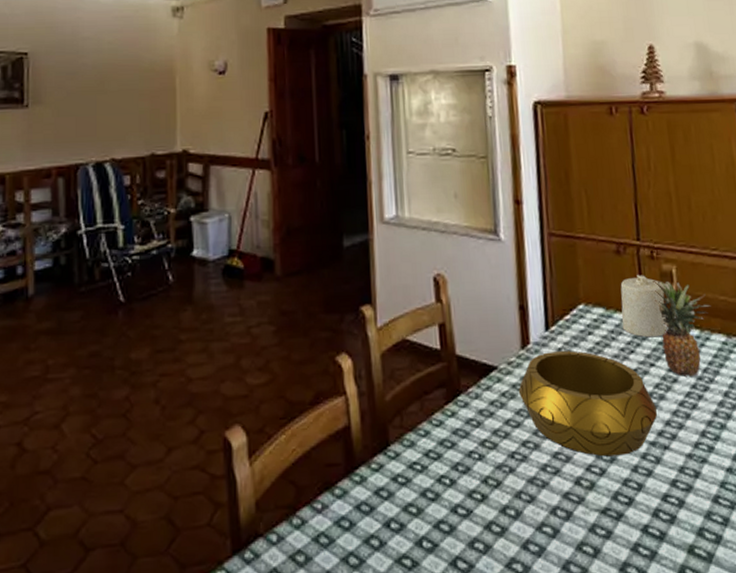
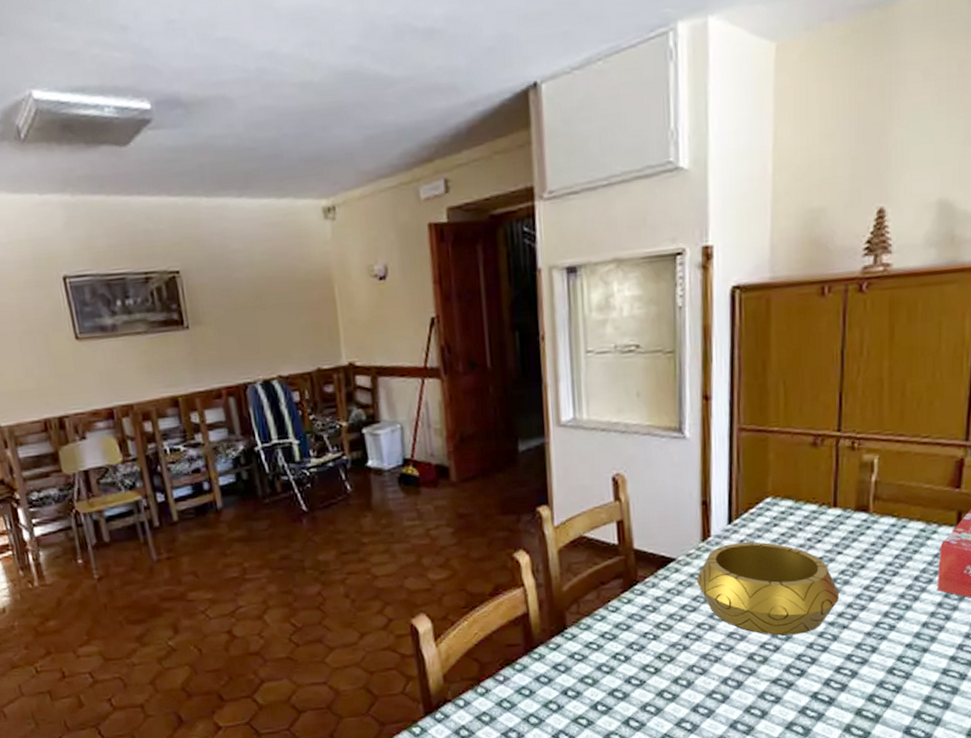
candle: present [620,275,667,338] -> none [811,466,862,528]
fruit: present [653,281,711,376] -> none [850,471,913,563]

